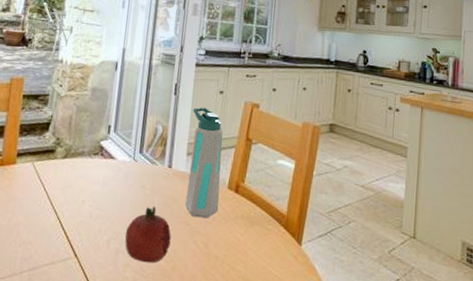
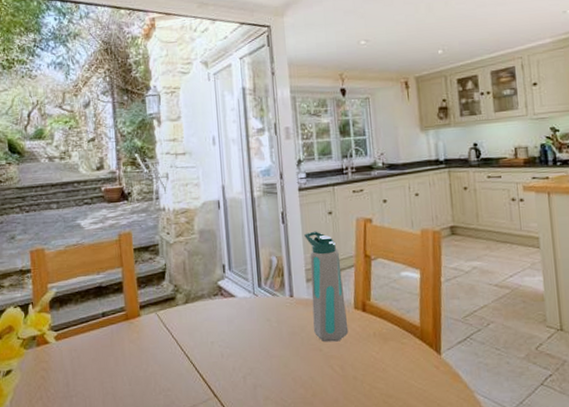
fruit: present [125,206,171,263] -> none [259,337,306,393]

